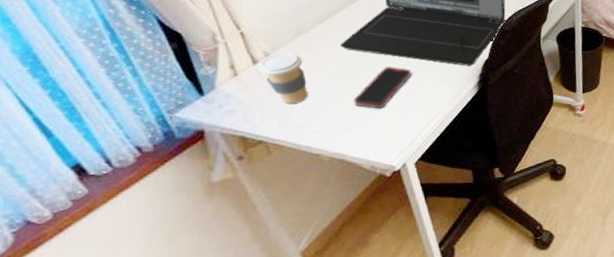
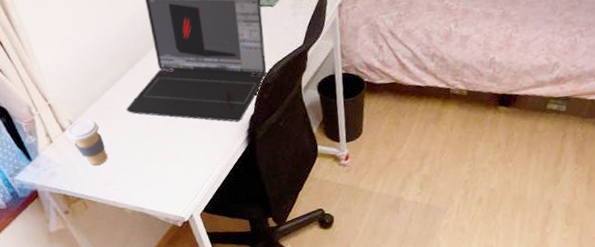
smartphone: present [353,66,412,109] -> none [143,126,188,167]

